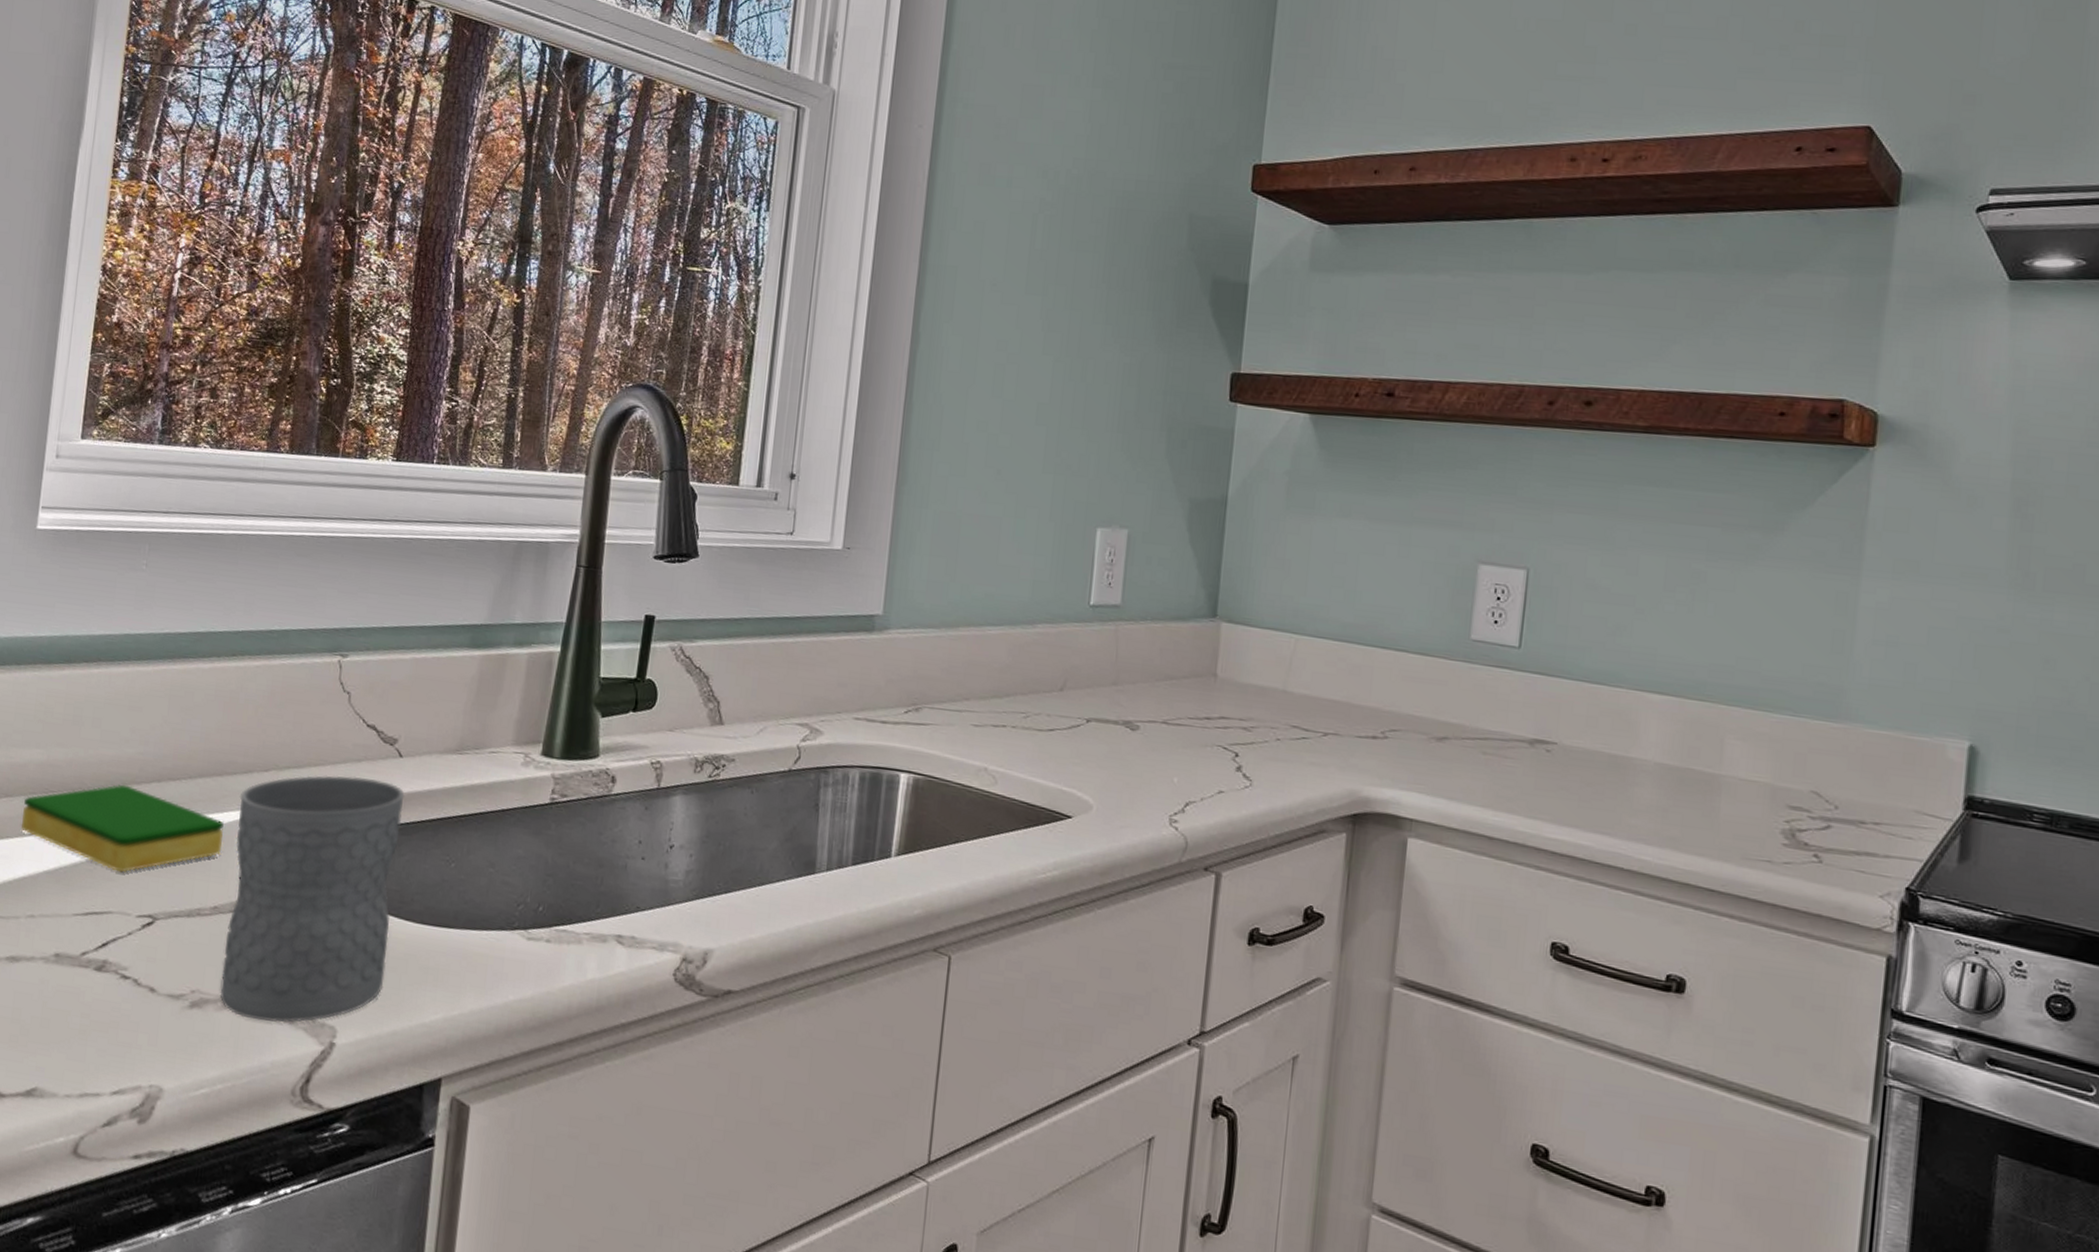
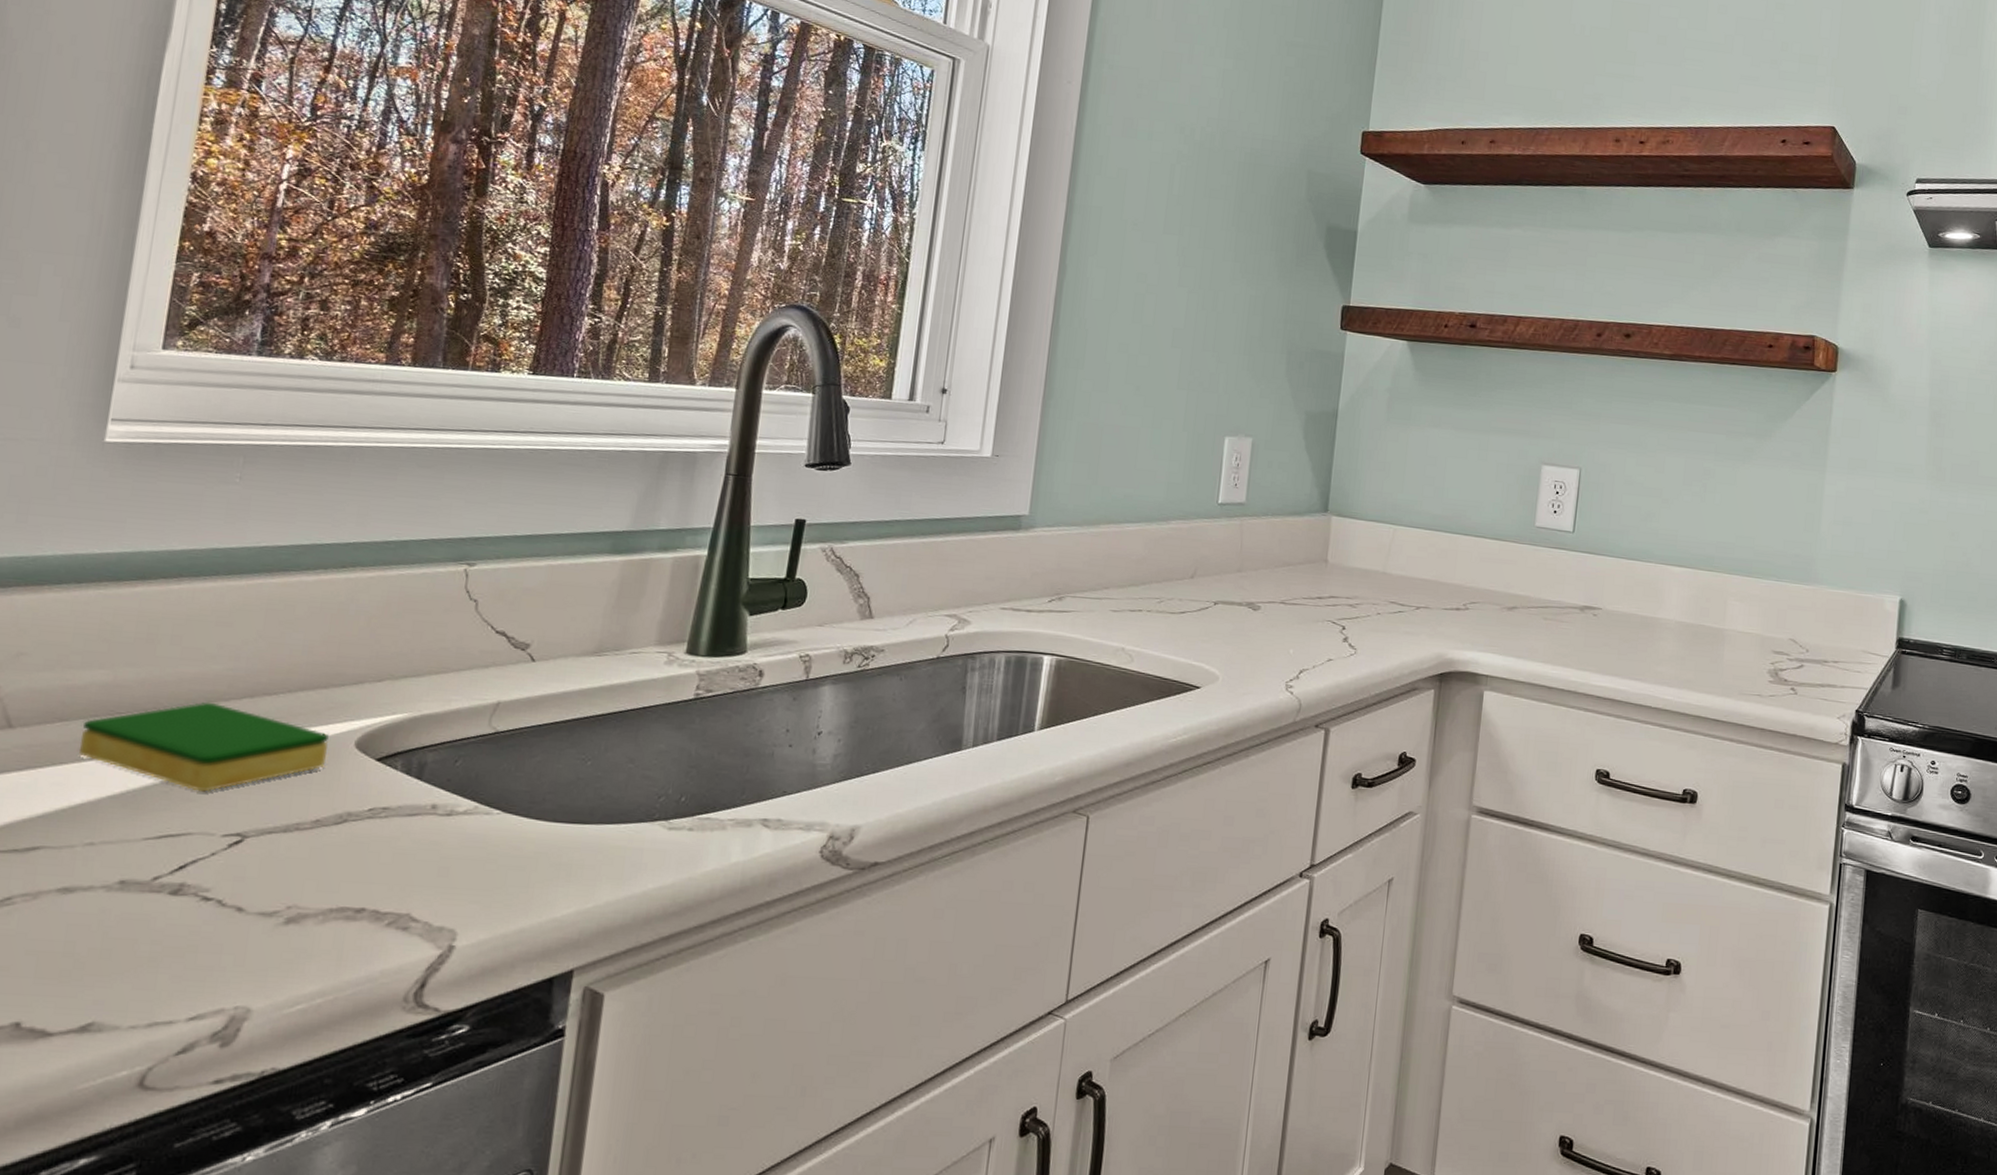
mug: present [219,775,405,1023] -> none [321,682,537,931]

